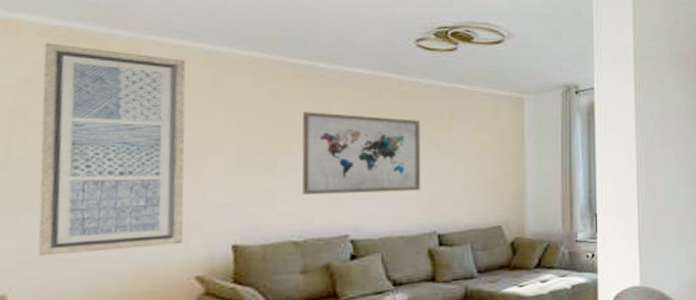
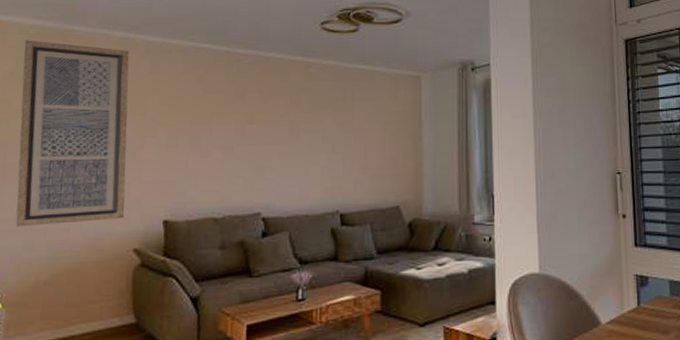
wall art: present [302,112,421,194] -> none [221,95,325,173]

